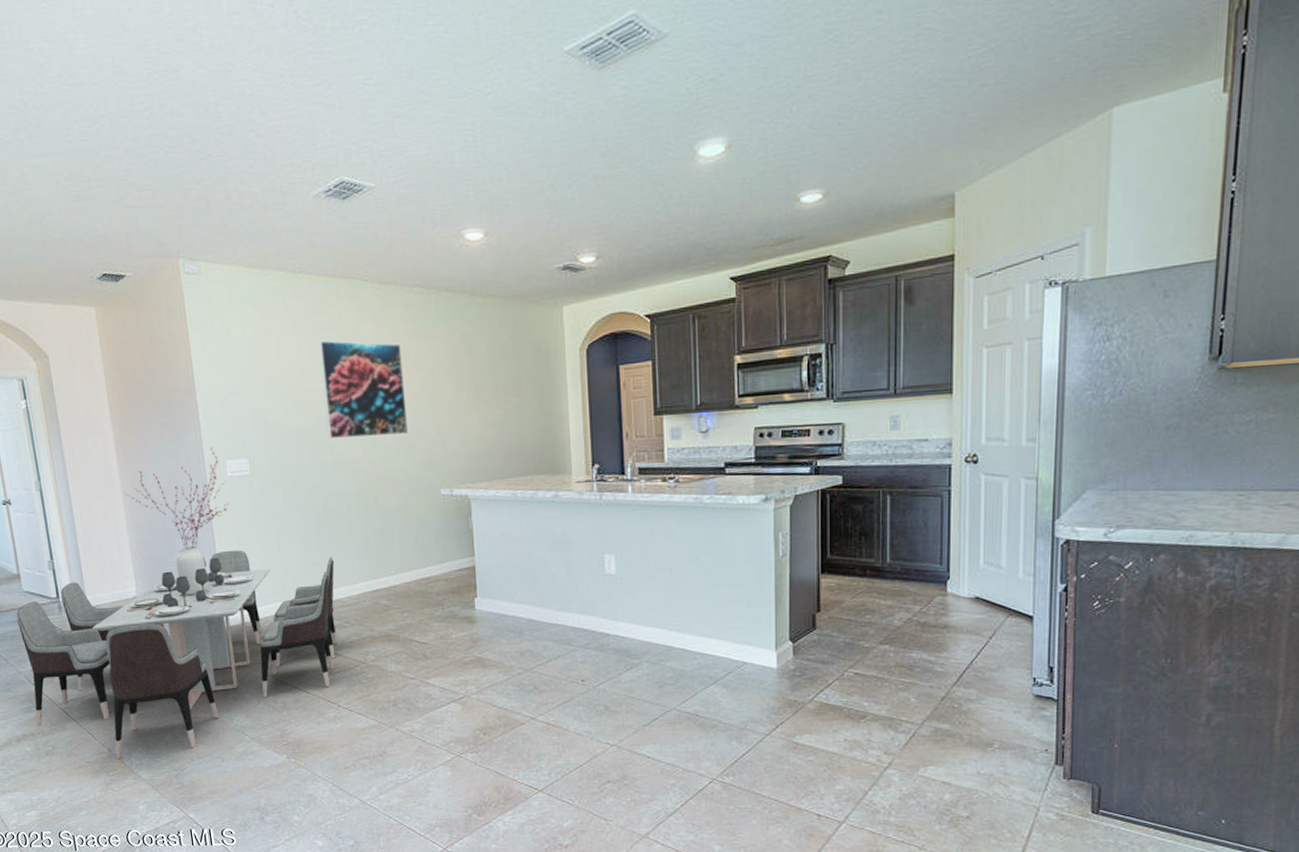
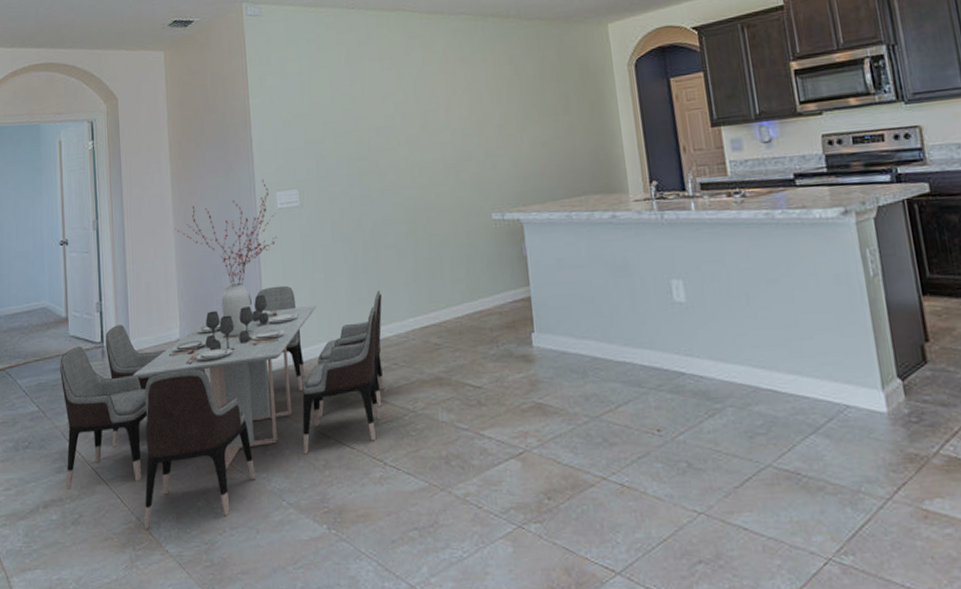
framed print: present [318,340,408,438] -> none [369,69,457,166]

